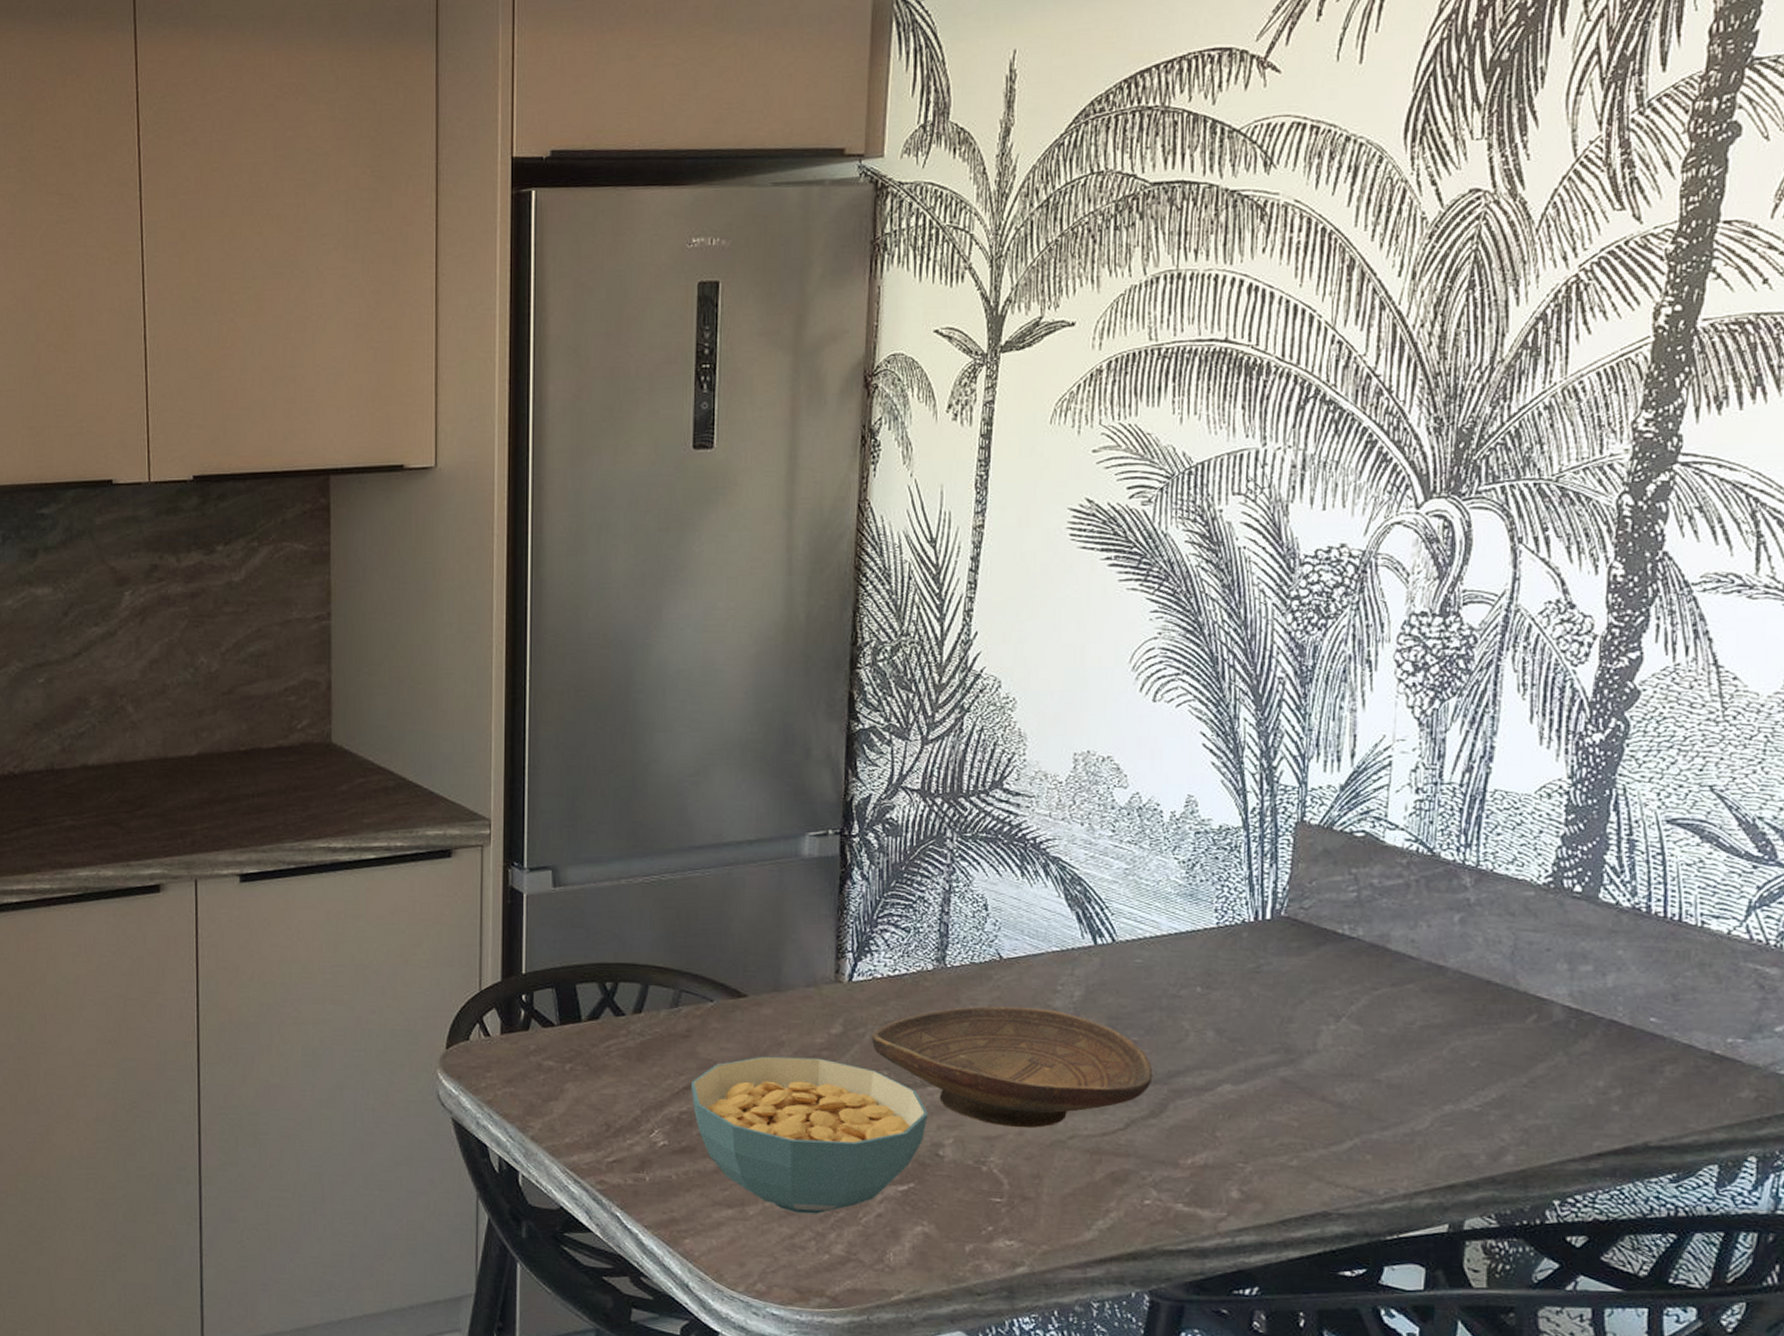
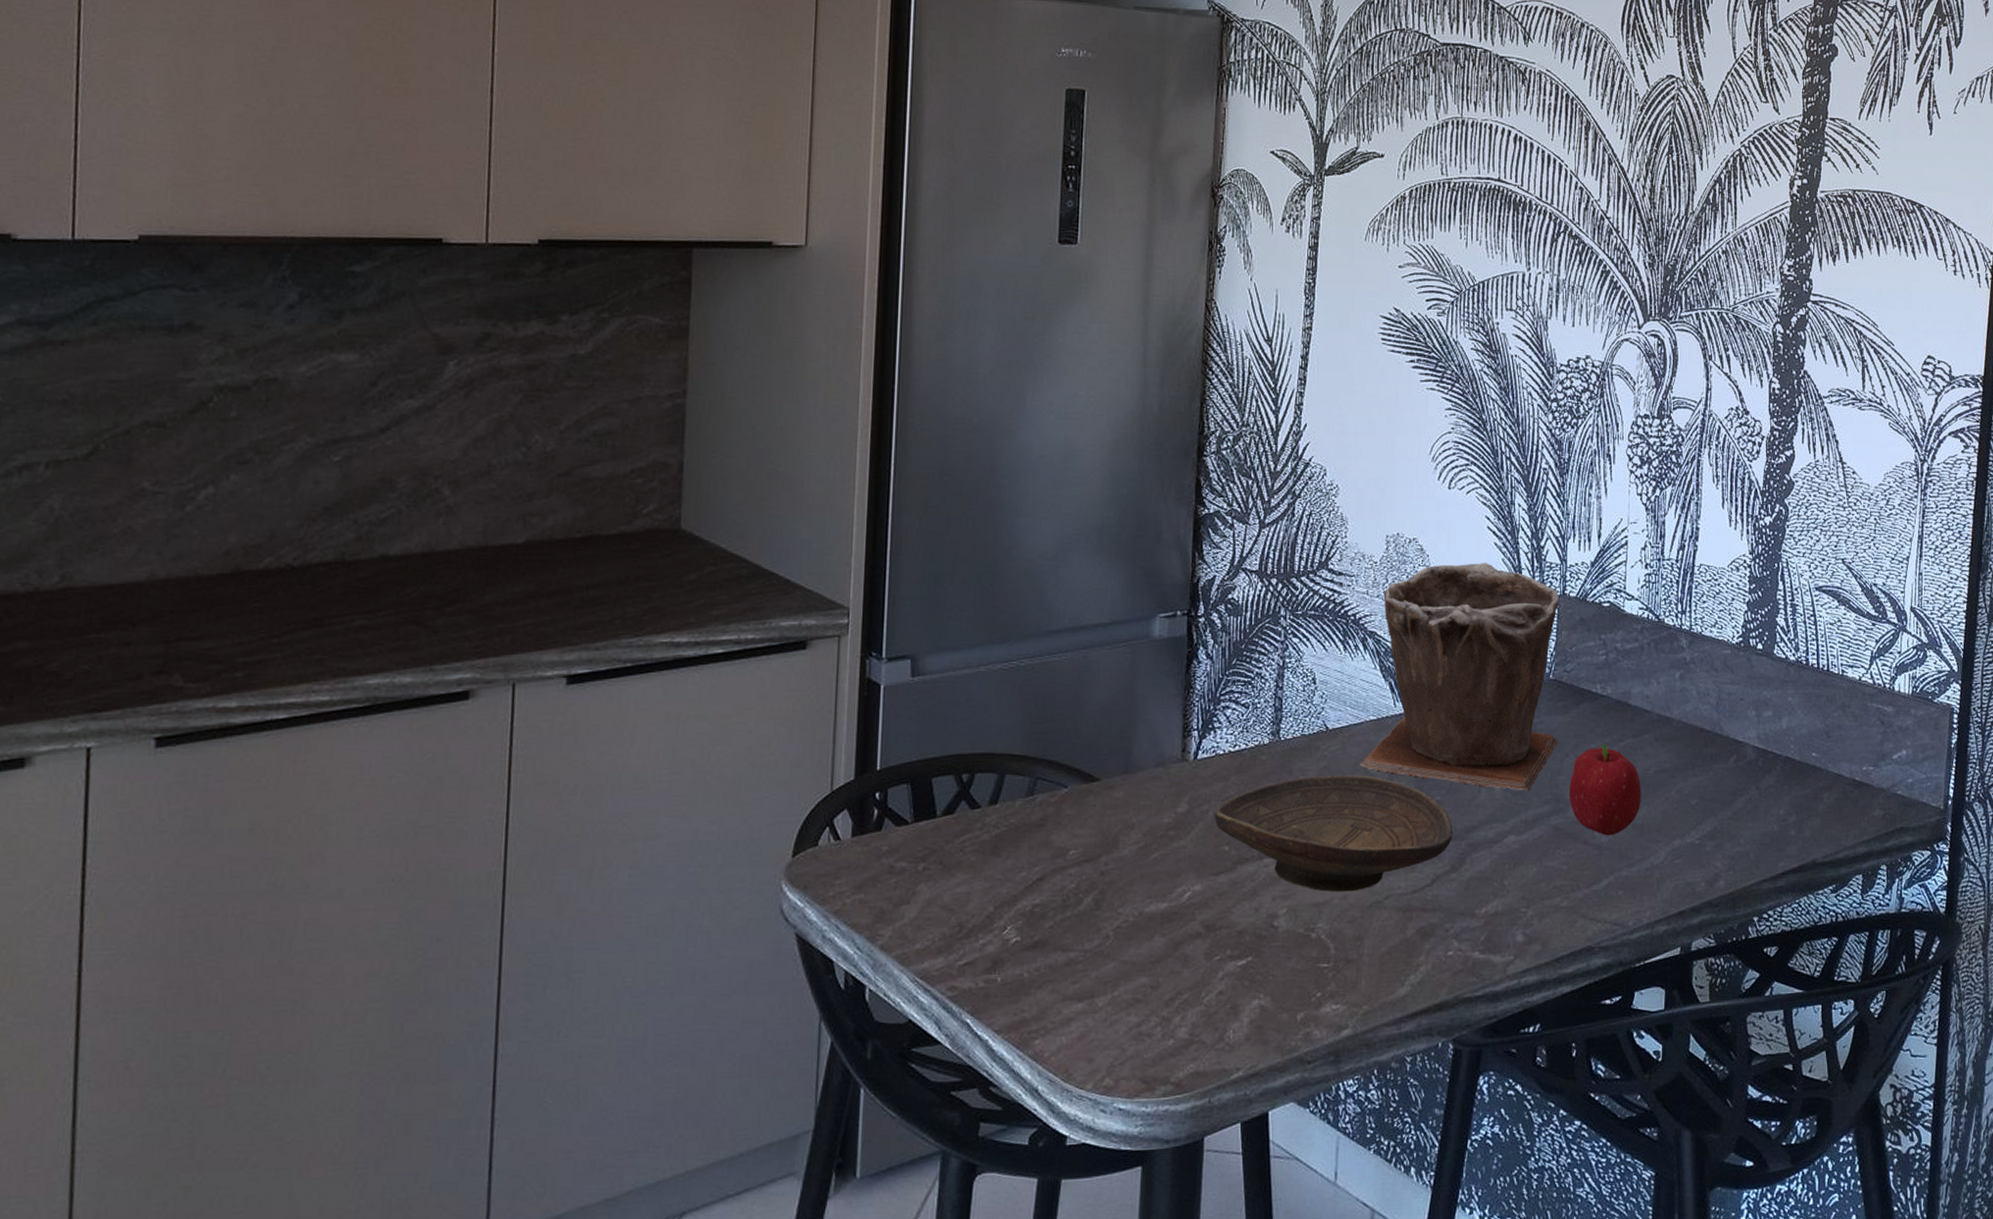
cereal bowl: present [690,1056,928,1214] -> none [1044,838,1264,1000]
plant pot: none [1039,784,1297,1038] -> present [1359,563,1560,791]
fruit: none [1303,991,1401,1094] -> present [1569,743,1641,836]

